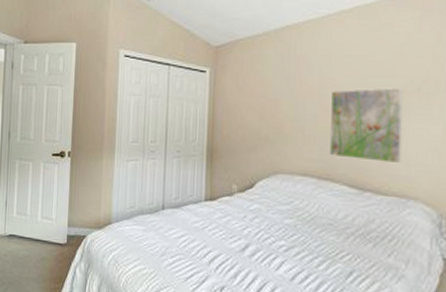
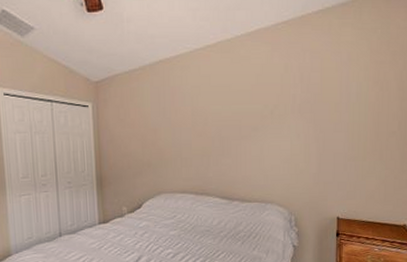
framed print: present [329,86,403,164] -> none [203,111,261,176]

